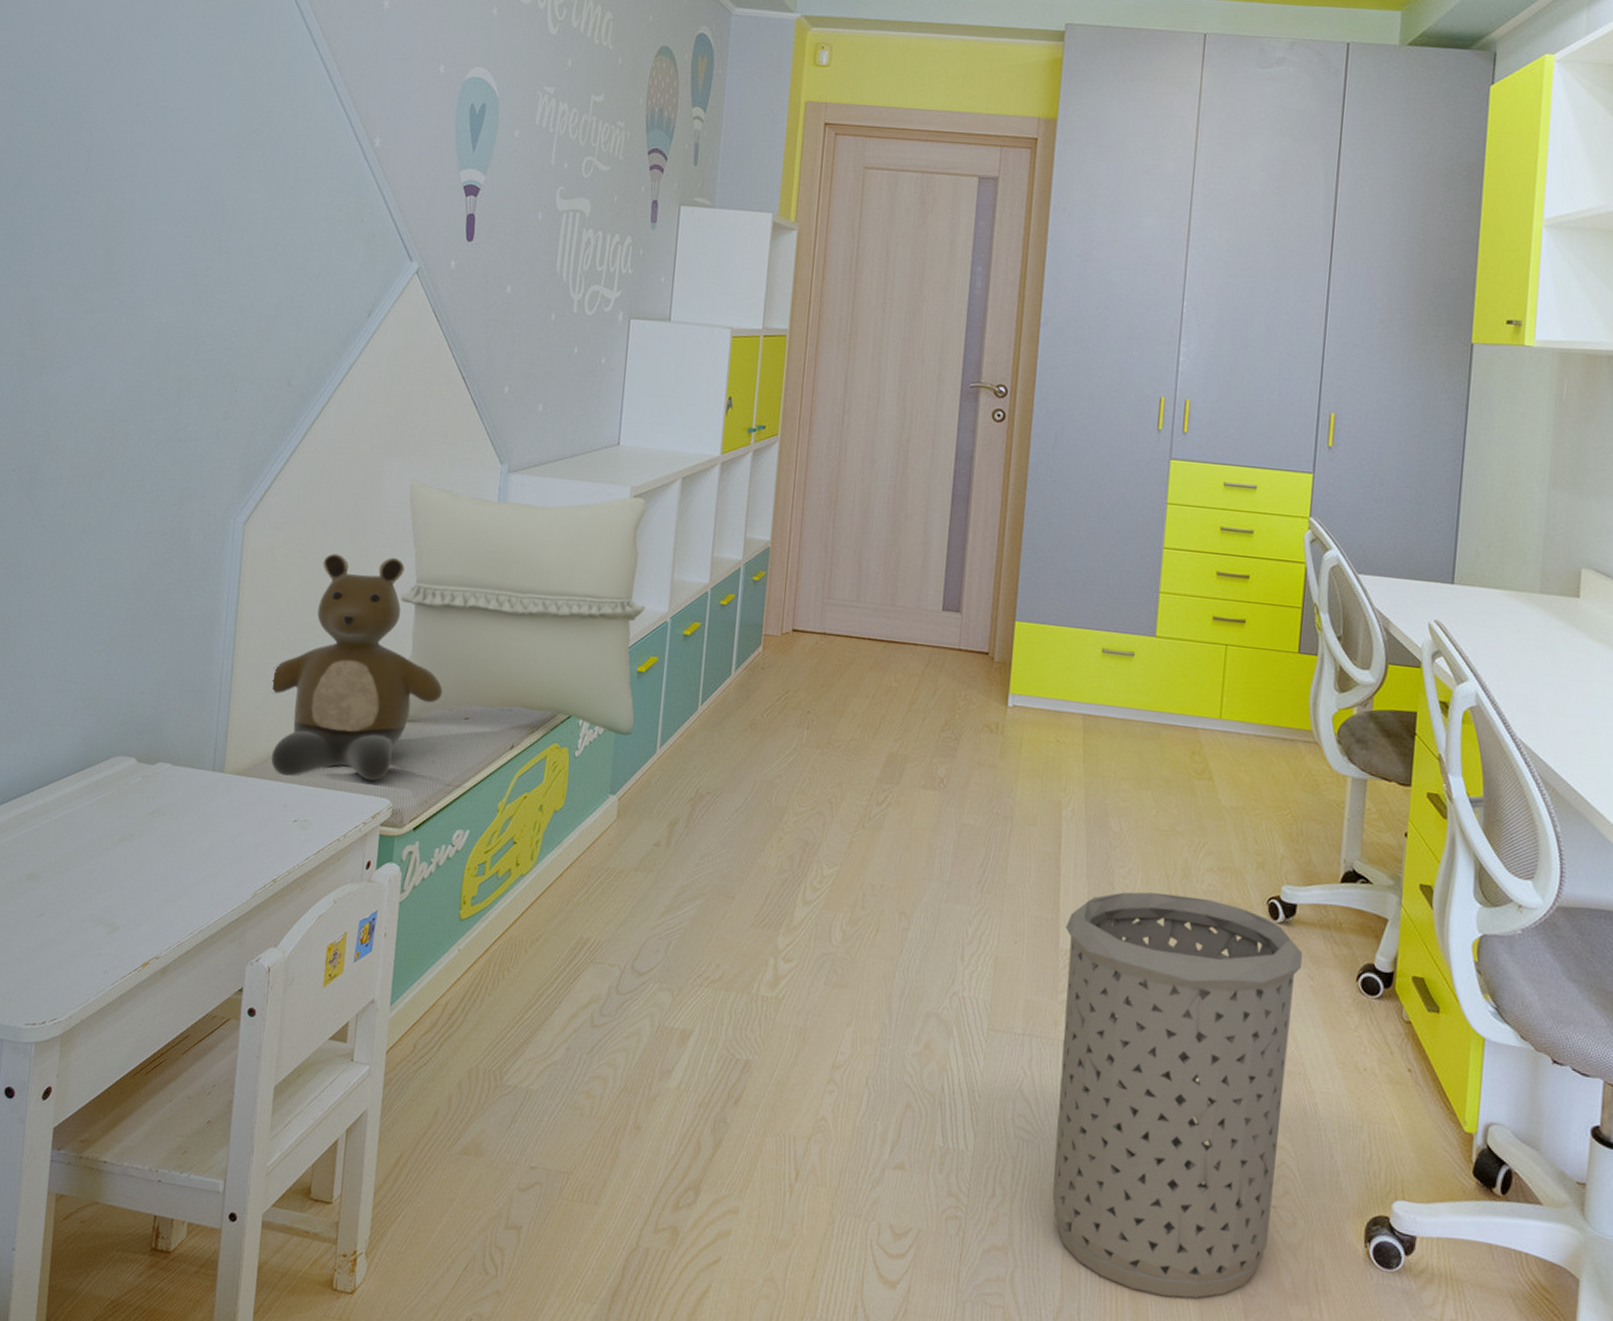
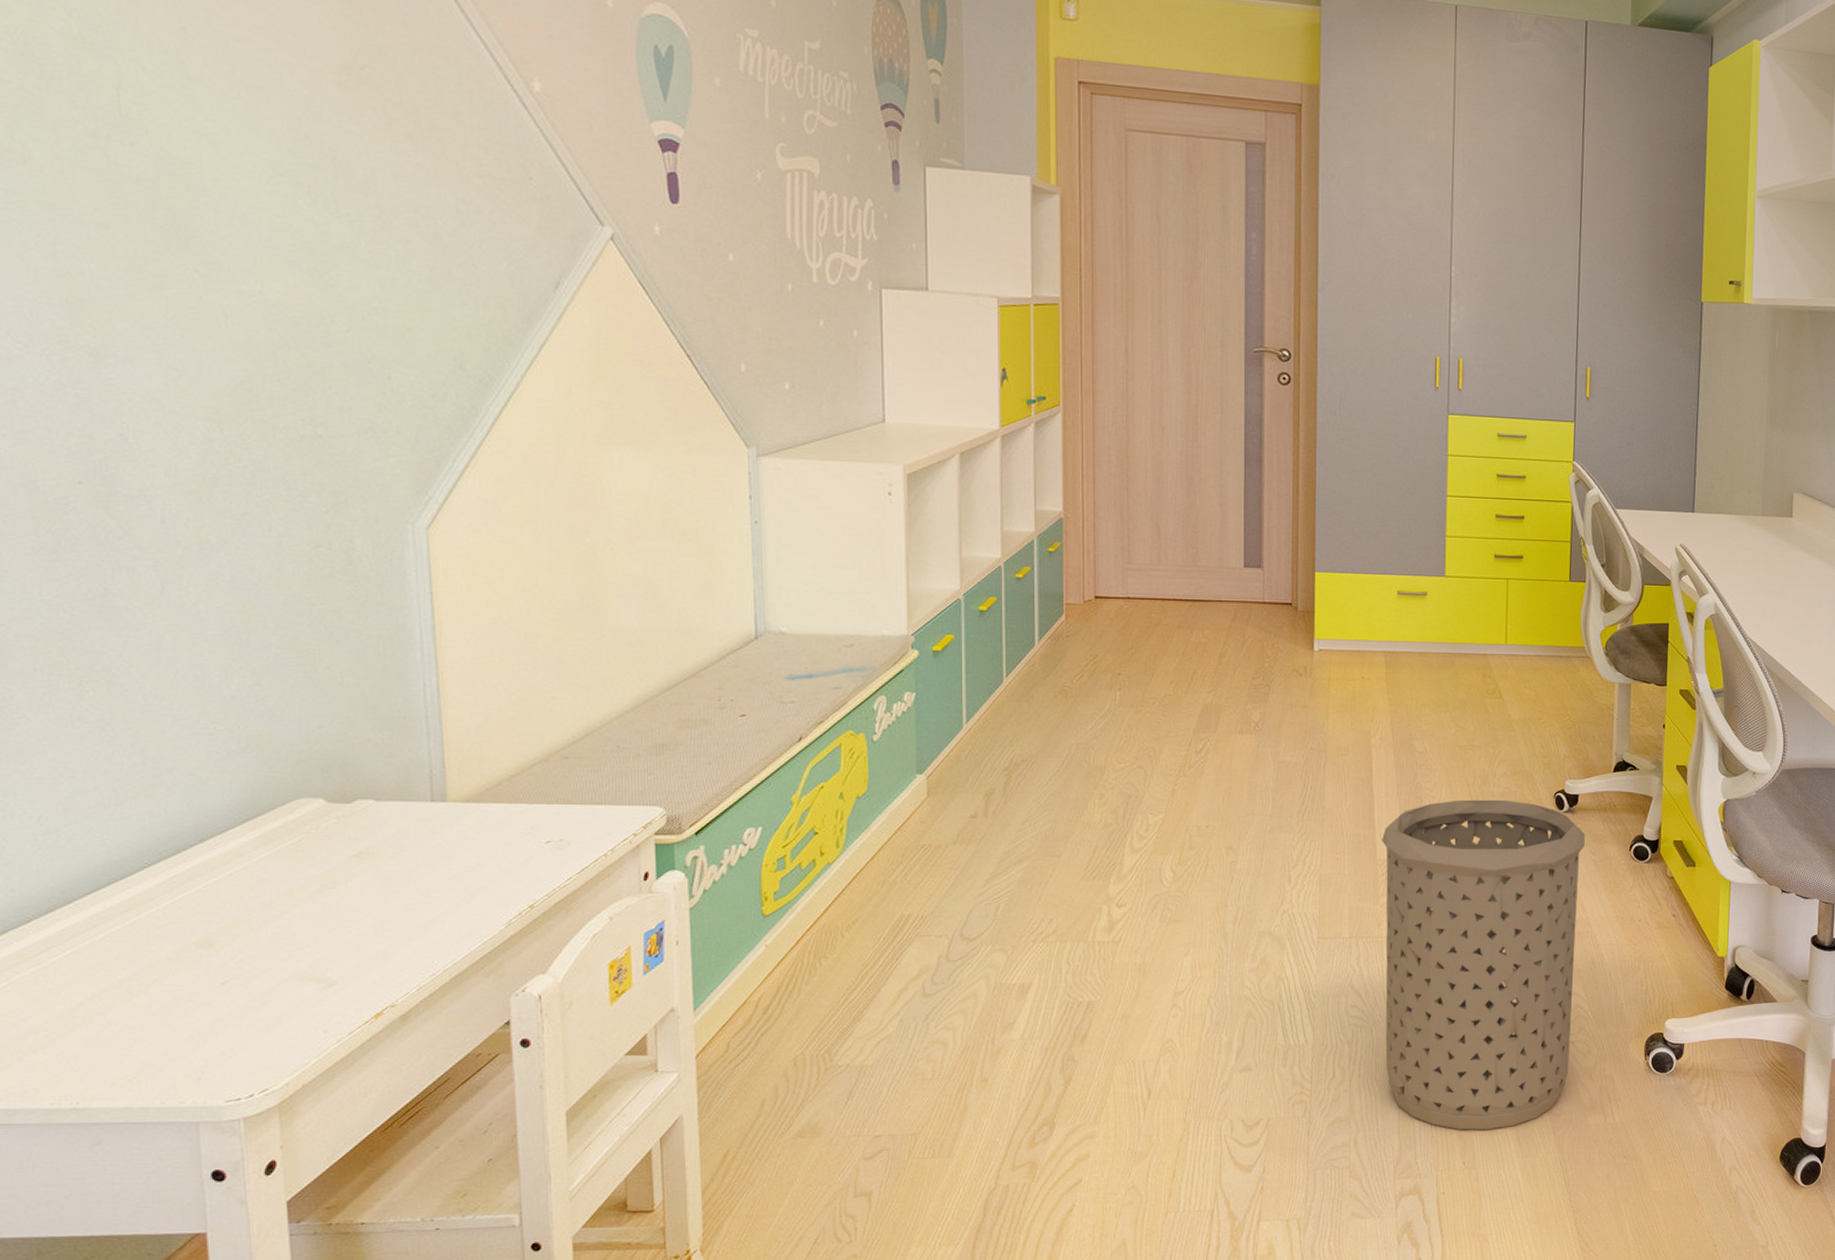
bear: present [271,553,443,781] -> none [492,554,710,796]
pillow: present [400,479,647,736] -> none [637,469,936,722]

